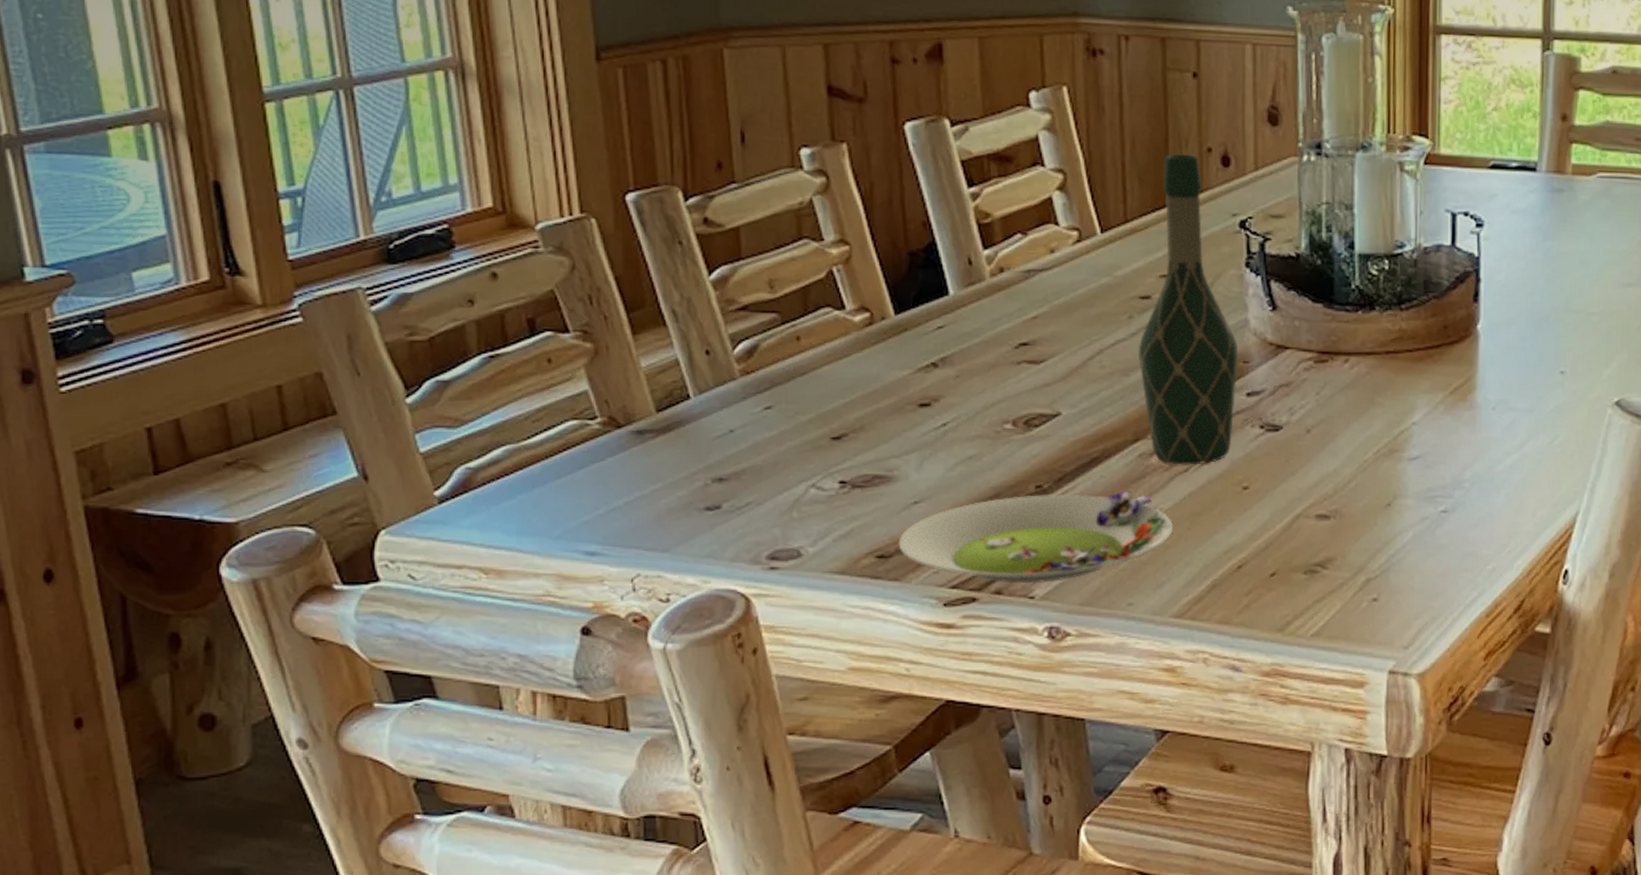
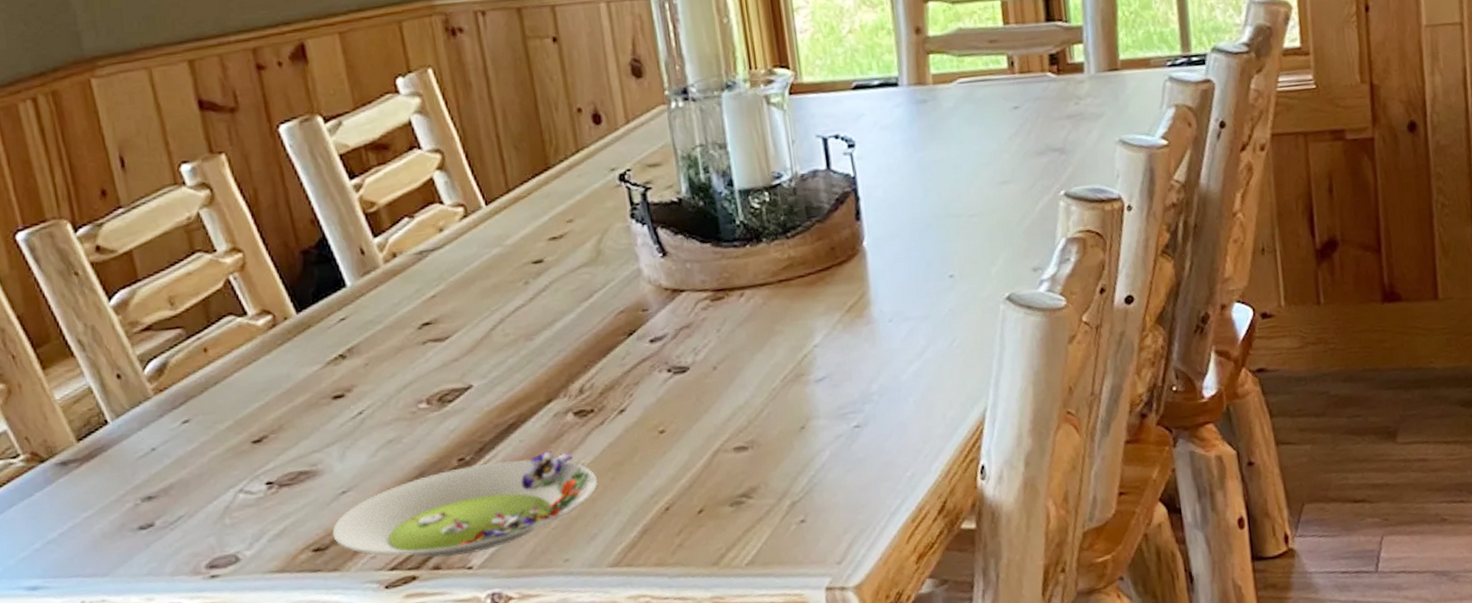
wine bottle: present [1139,153,1239,465] -> none [536,116,643,419]

